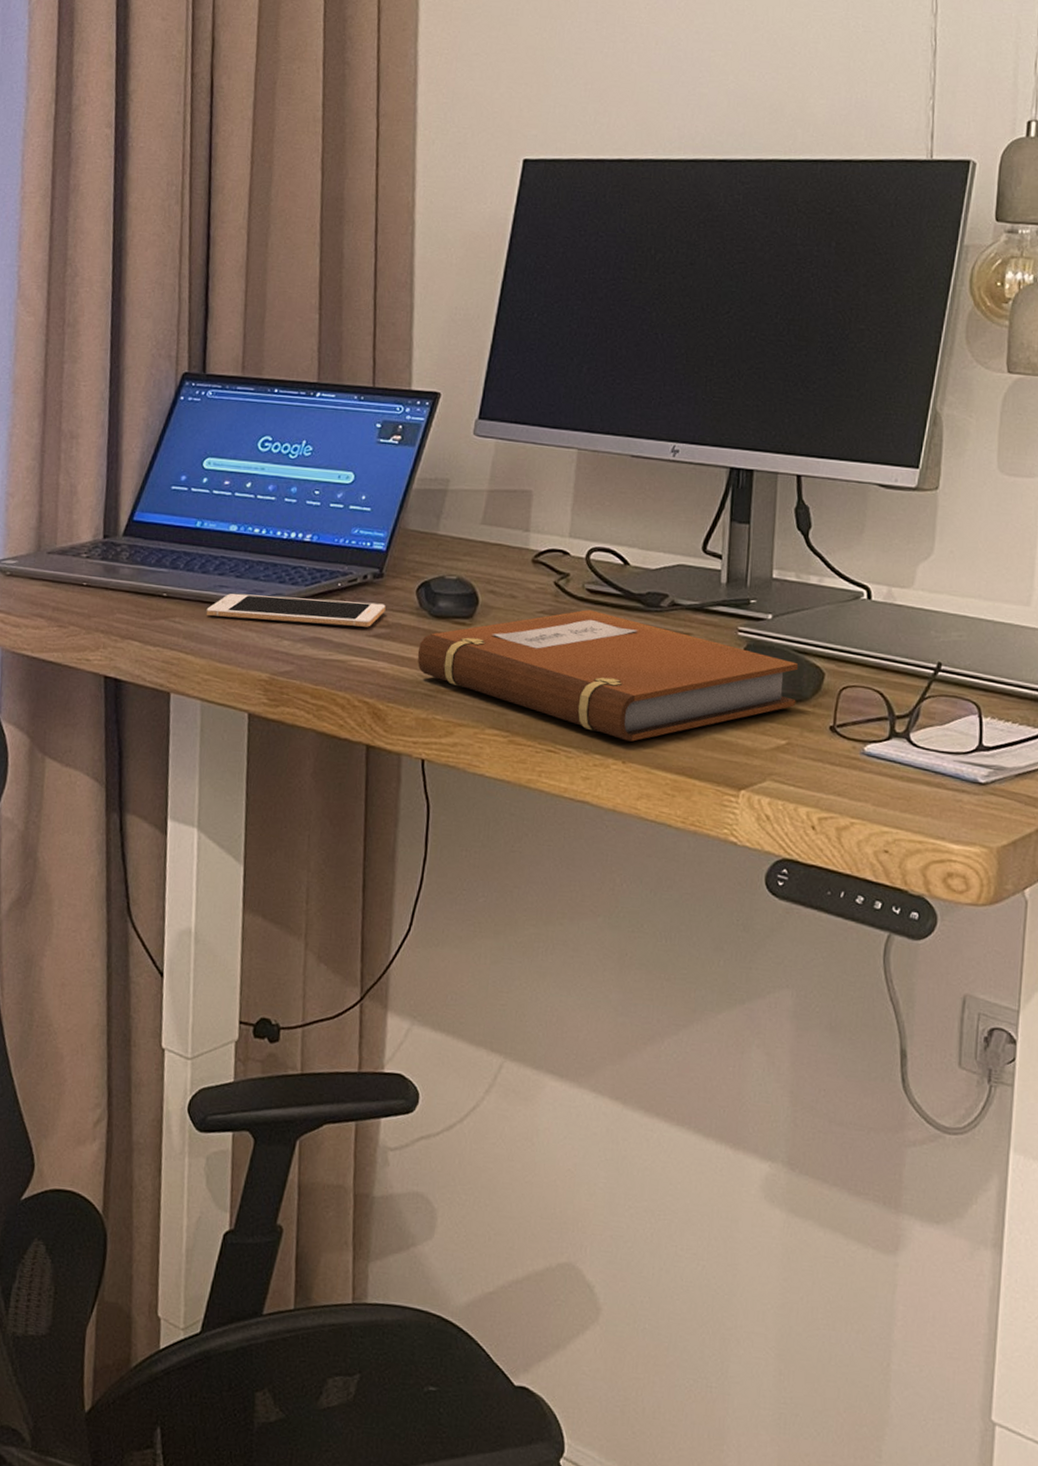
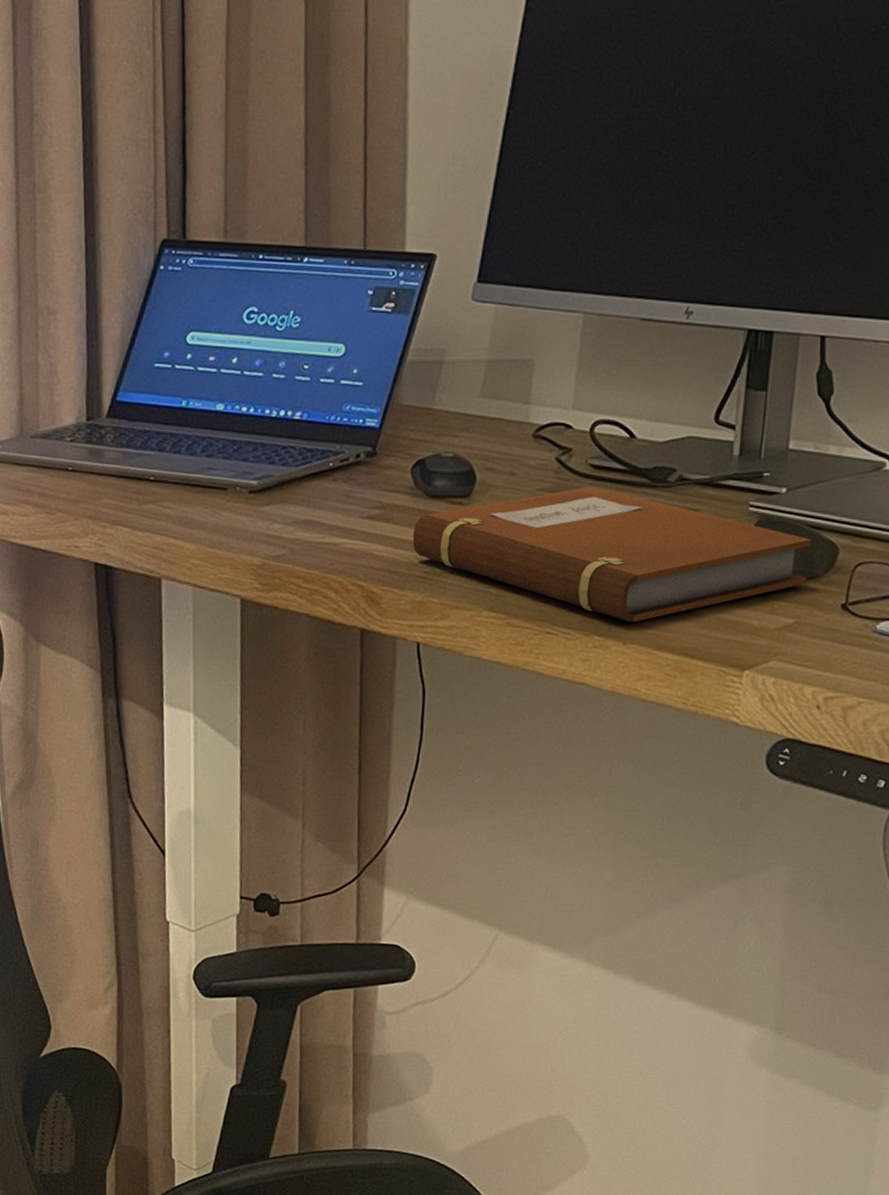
cell phone: present [206,593,386,627] -> none [194,475,380,509]

